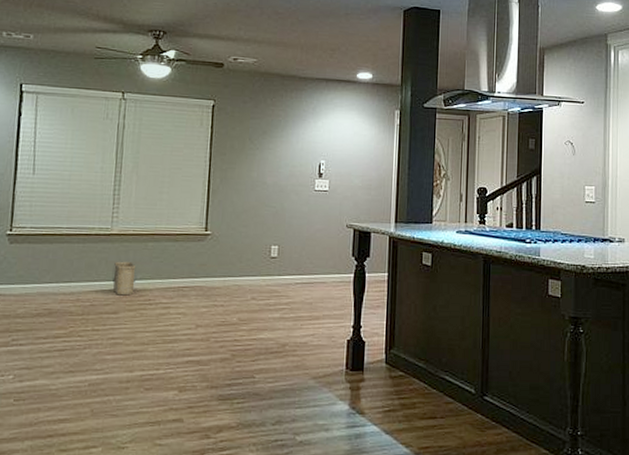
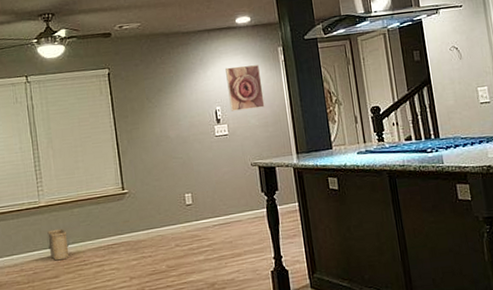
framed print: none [335,121,373,169] -> present [225,65,265,111]

